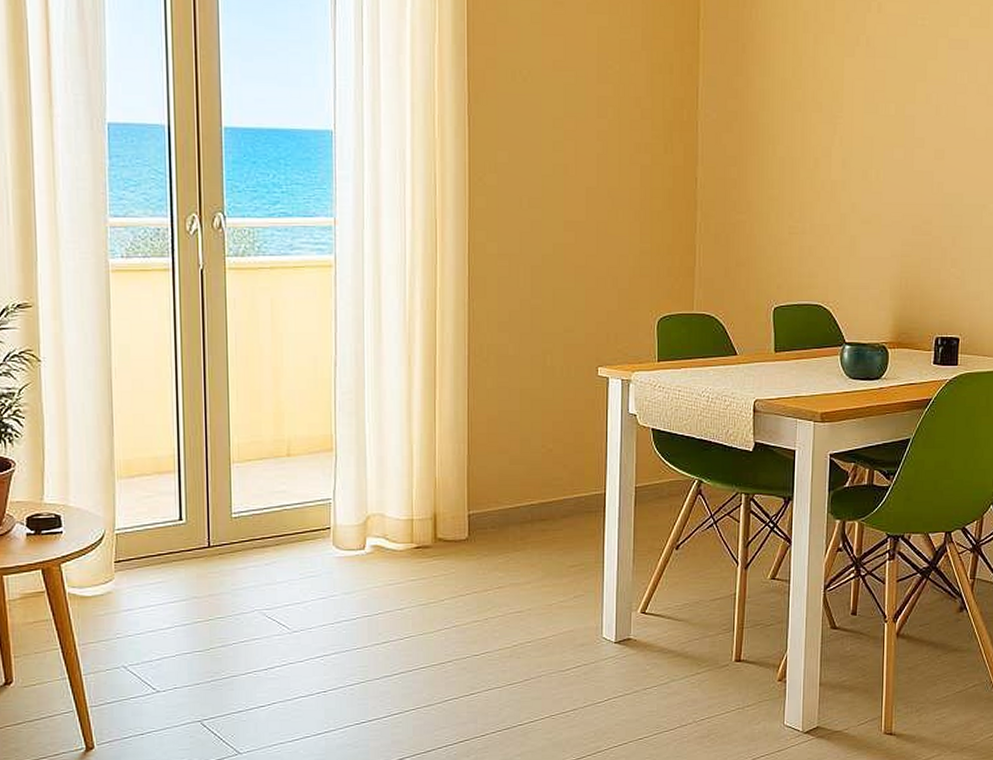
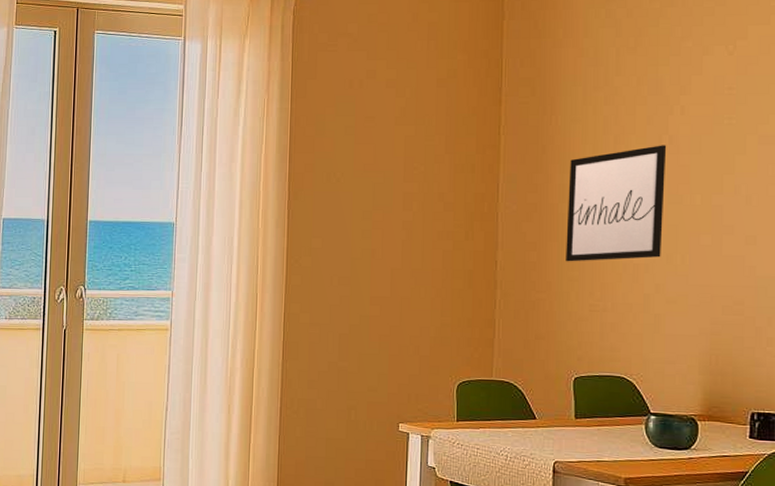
wall art: none [766,46,864,179] -> present [566,145,667,262]

